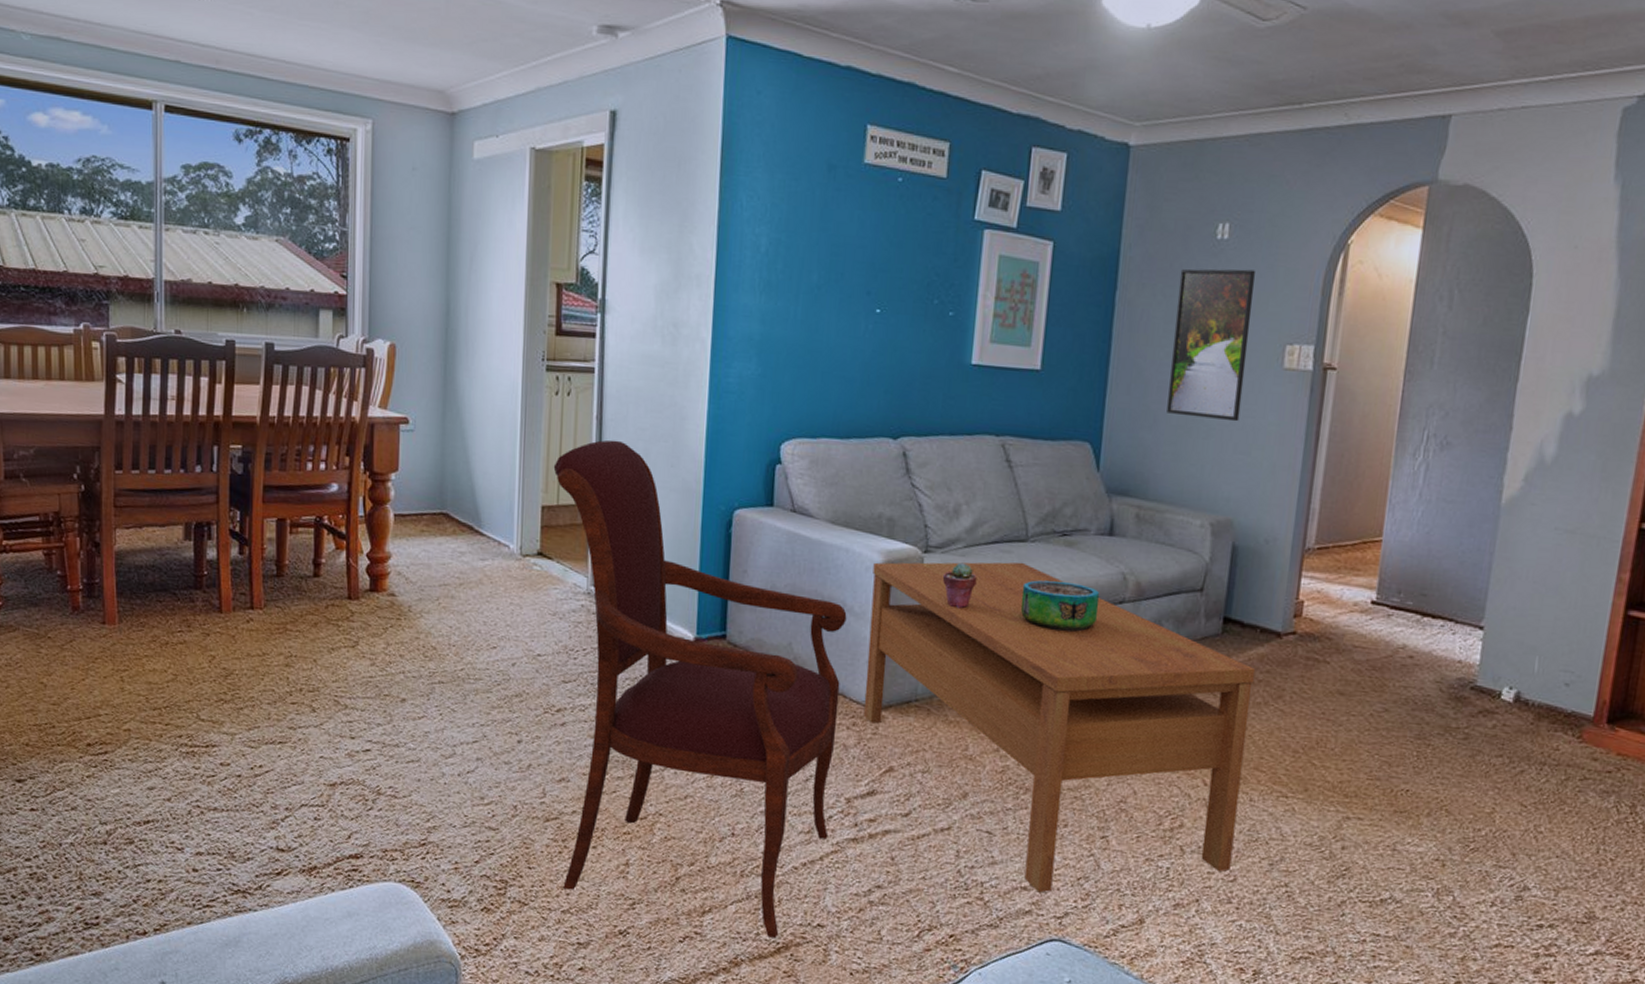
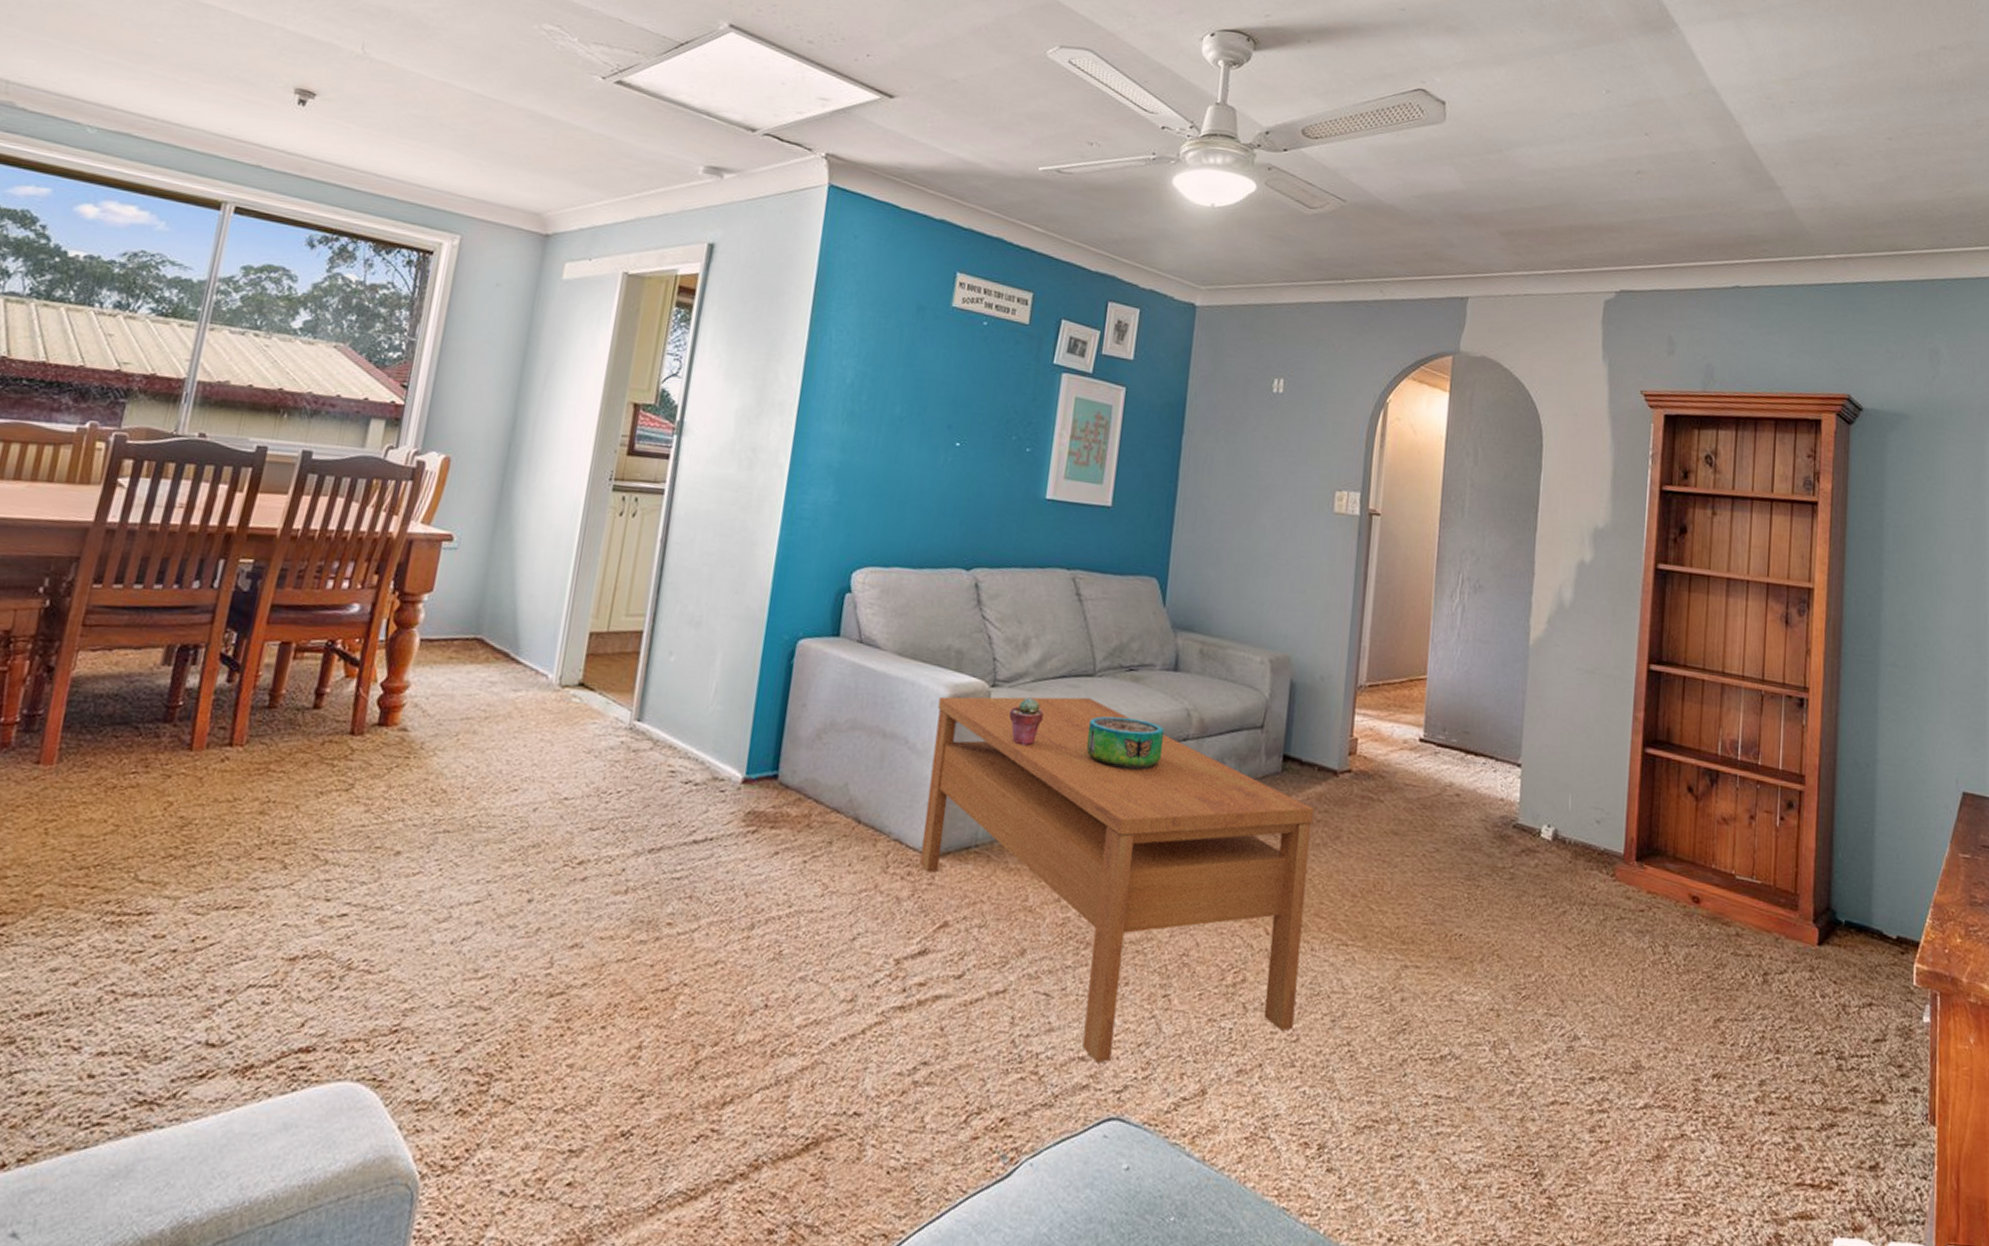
armchair: present [553,440,847,938] -> none [560,563,909,1132]
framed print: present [1167,269,1255,422] -> none [1229,418,1307,562]

